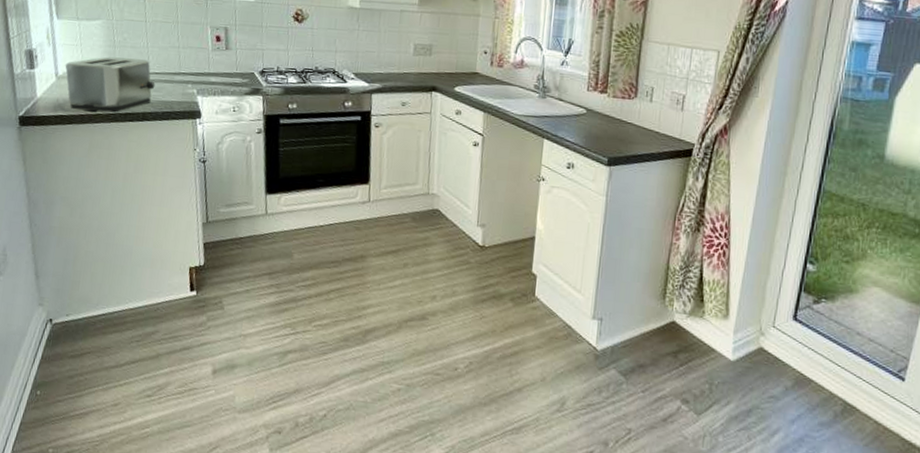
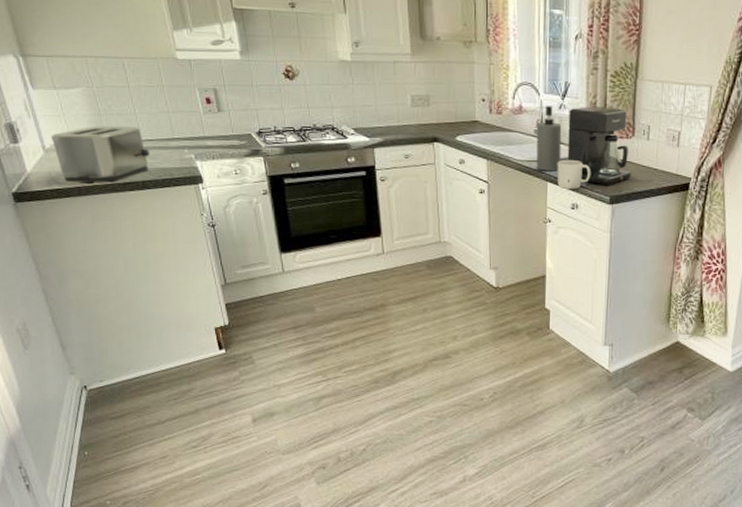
soap dispenser: none [534,62,563,128] -> present [533,106,562,171]
mug: none [554,116,590,149] -> present [557,159,591,190]
coffee maker: none [566,64,632,146] -> present [567,106,631,185]

